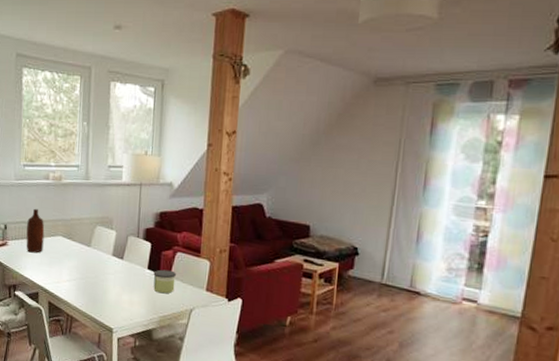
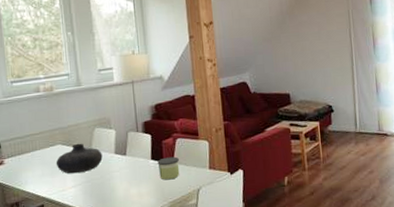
bottle: present [26,208,45,253] -> none [22,122,43,167]
vase: none [54,238,100,269] -> present [56,143,103,174]

